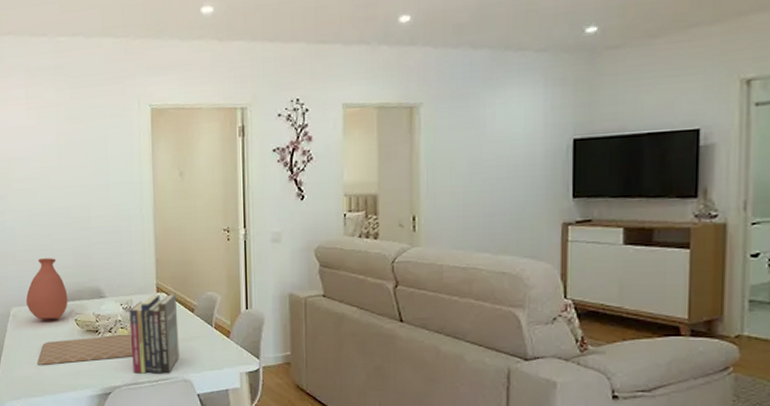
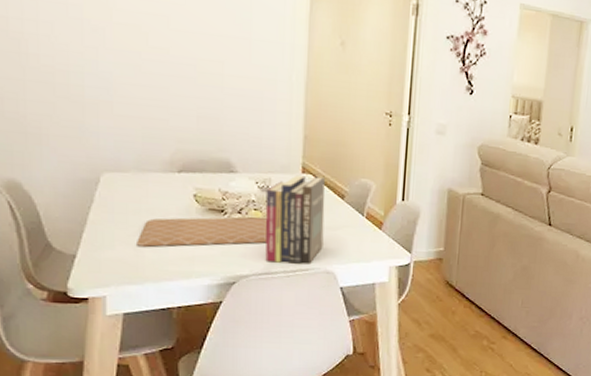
vase: present [26,258,68,320] -> none [124,115,186,194]

